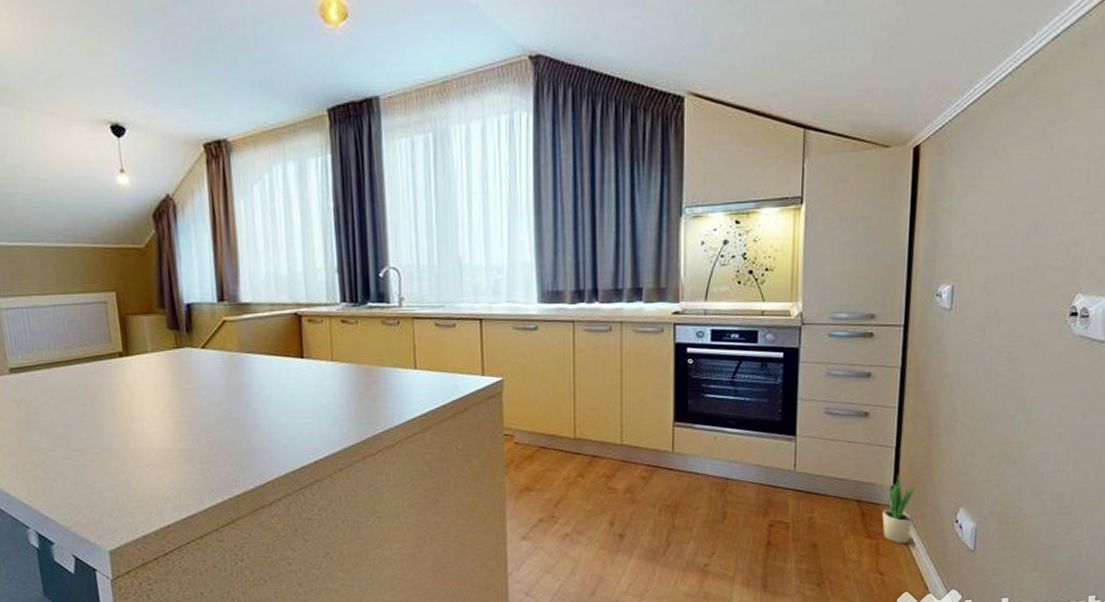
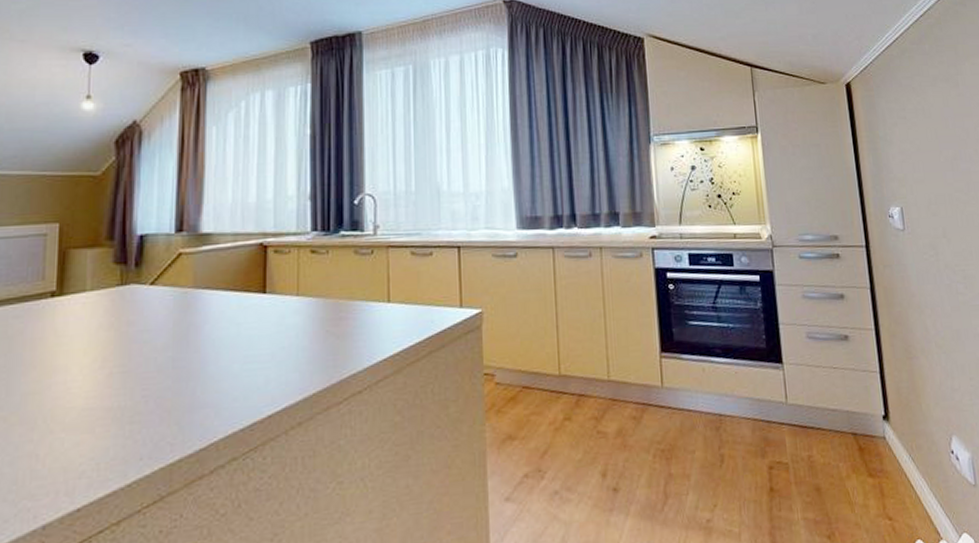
potted plant: present [882,473,916,543] -> none [878,400,912,481]

